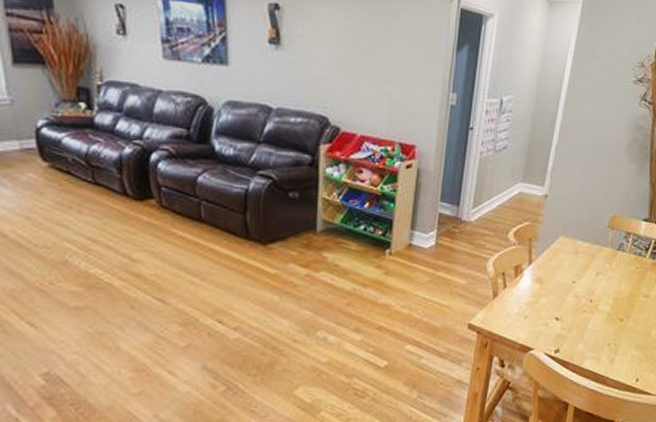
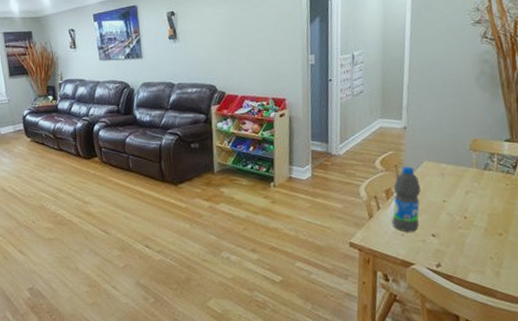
water bottle: none [517,241,552,315] -> present [392,166,421,232]

